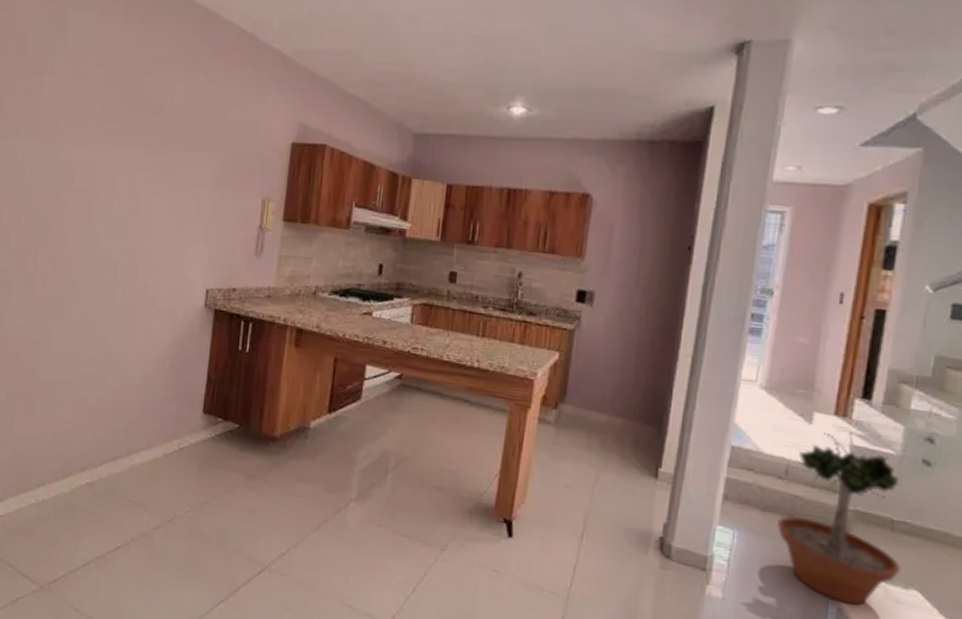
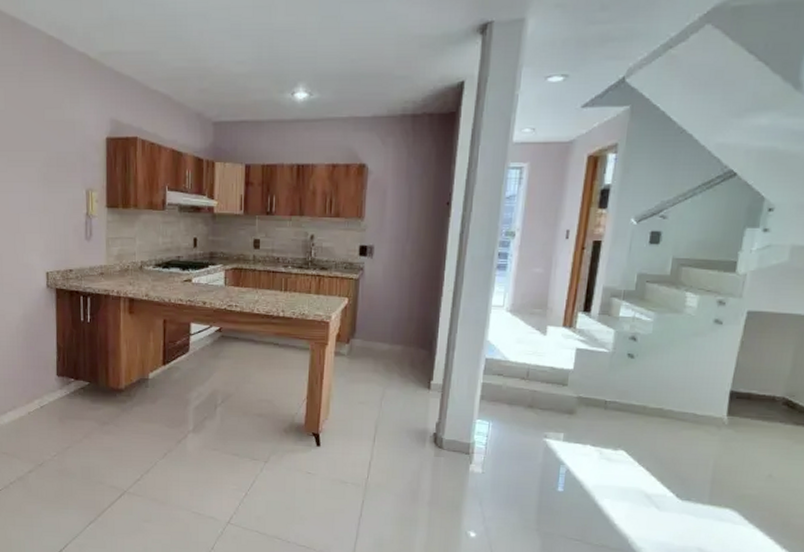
potted tree: present [776,431,902,606] -> none [520,338,613,466]

